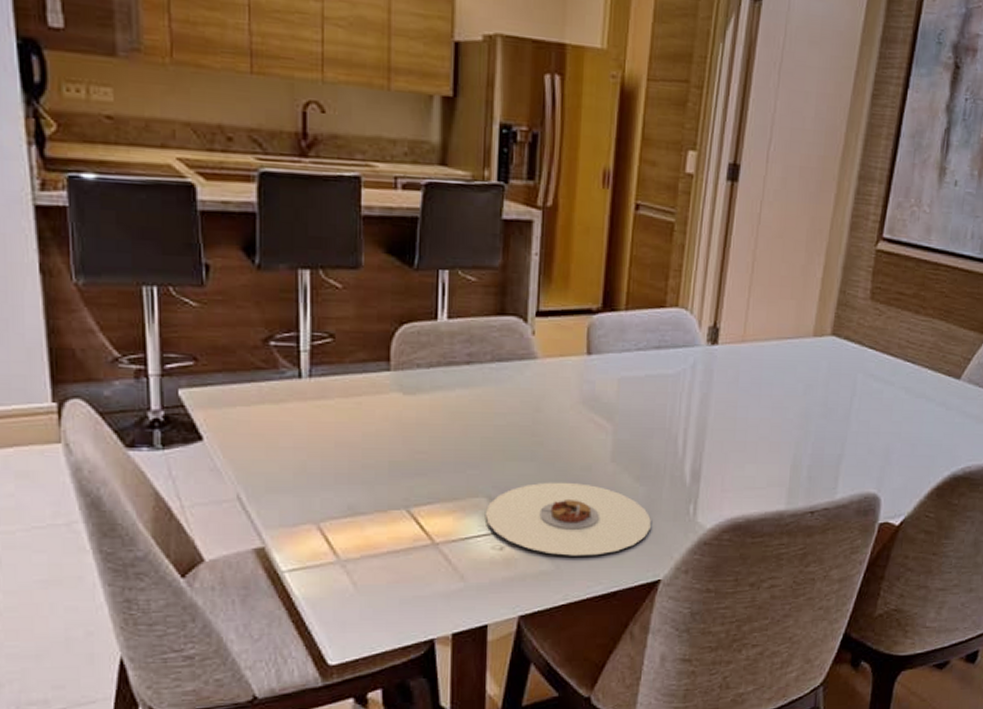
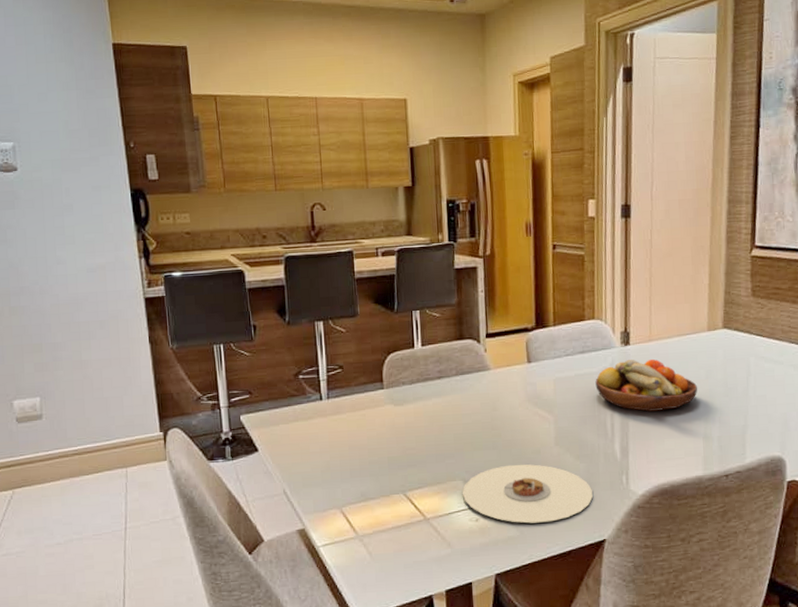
fruit bowl: none [669,363,793,429] -> present [595,358,698,412]

